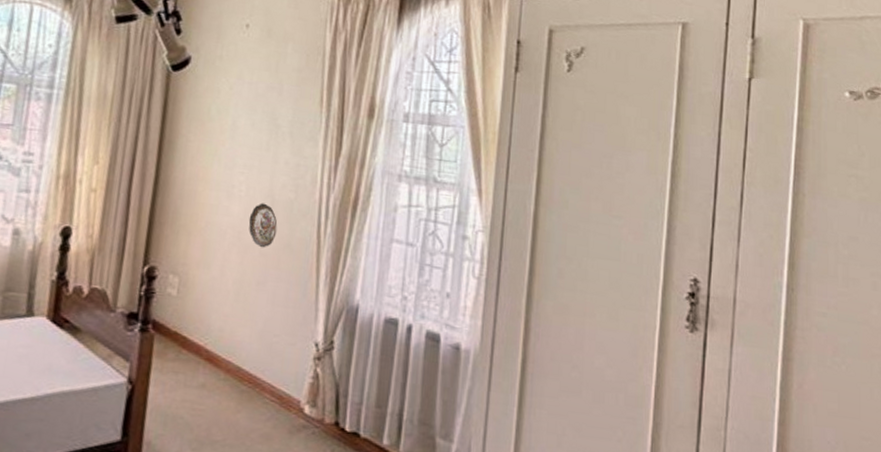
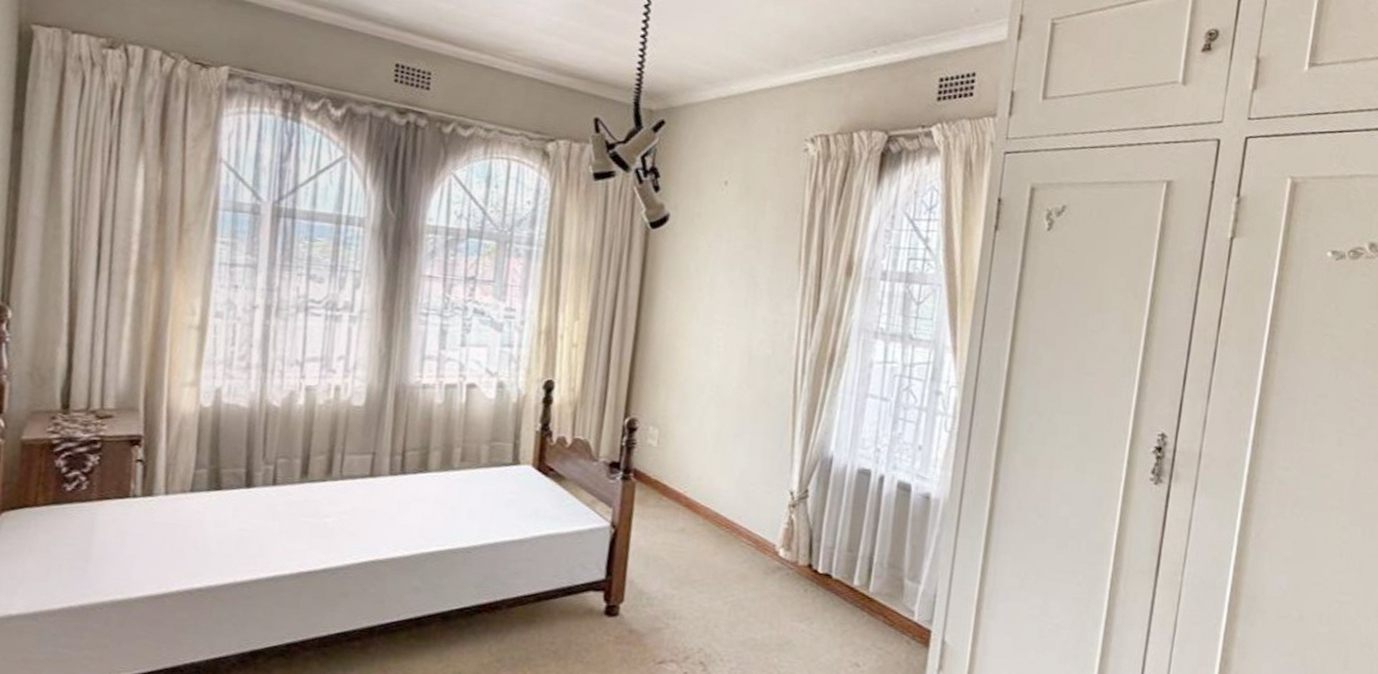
decorative plate: present [248,203,278,248] -> none [726,358,755,402]

